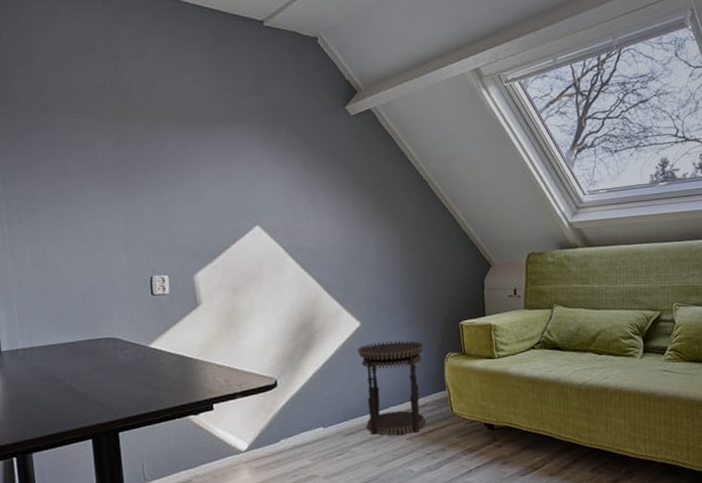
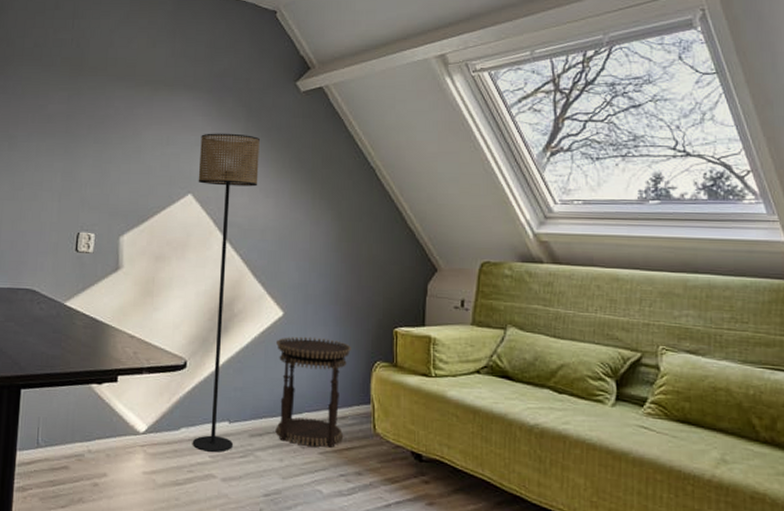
floor lamp: none [260,162,331,457] -> present [192,133,260,452]

